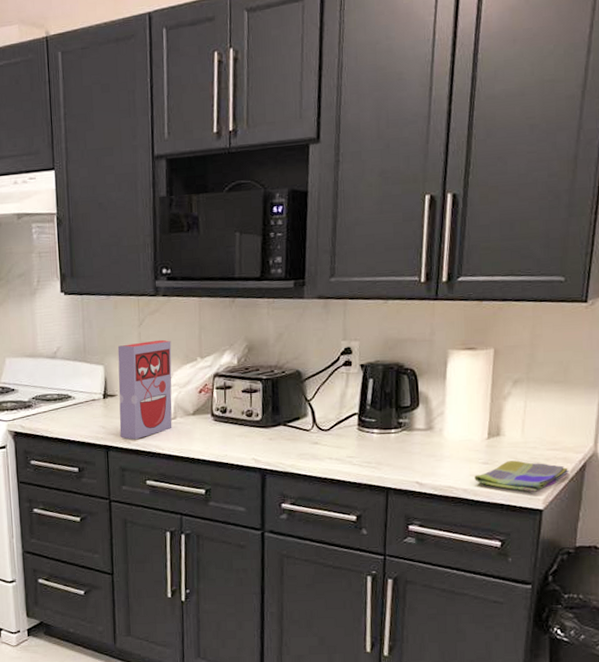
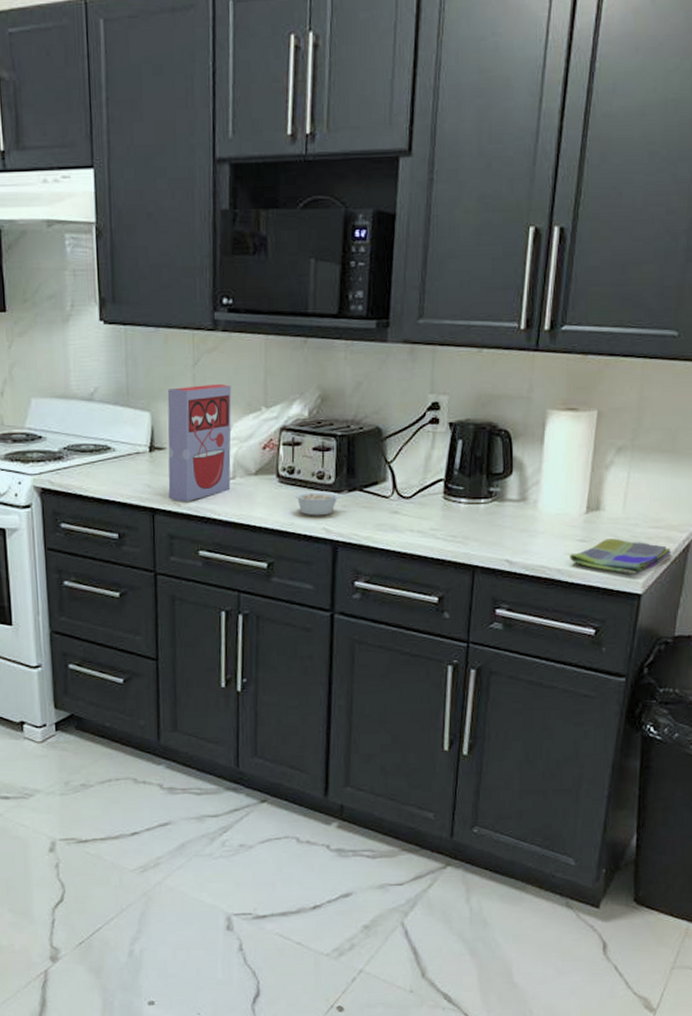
legume: none [227,426,273,449] -> present [295,490,348,516]

